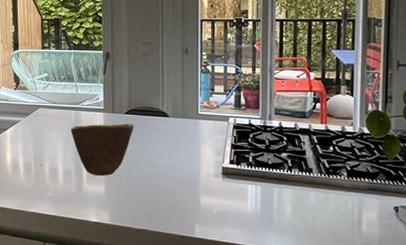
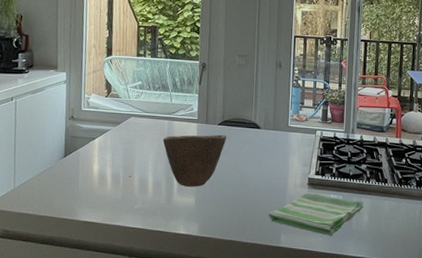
dish towel: none [180,182,286,228] -> present [268,192,364,236]

